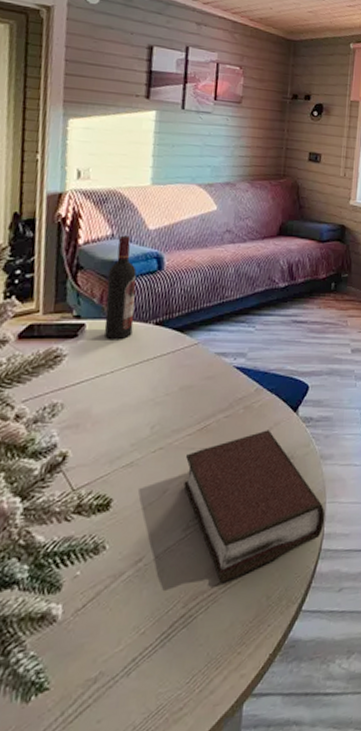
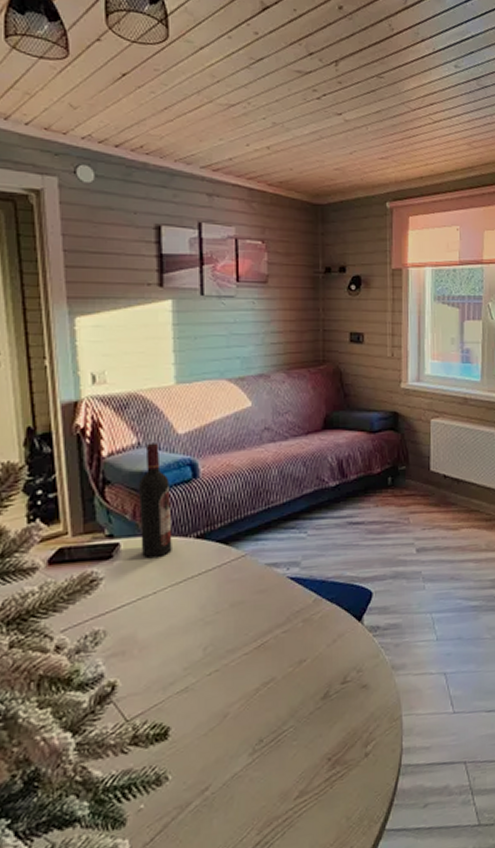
bible: present [183,430,325,583] -> none [245,642,403,807]

